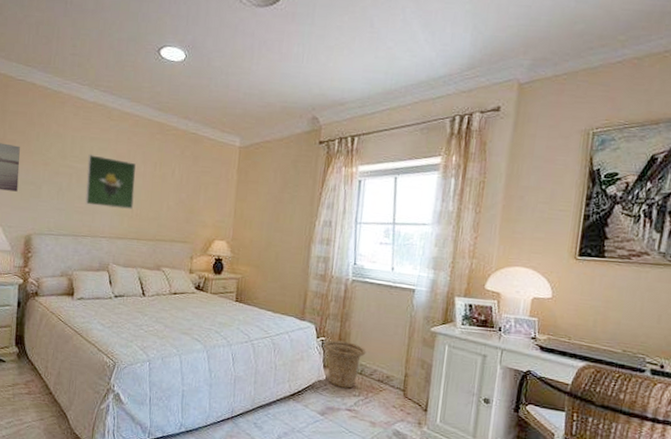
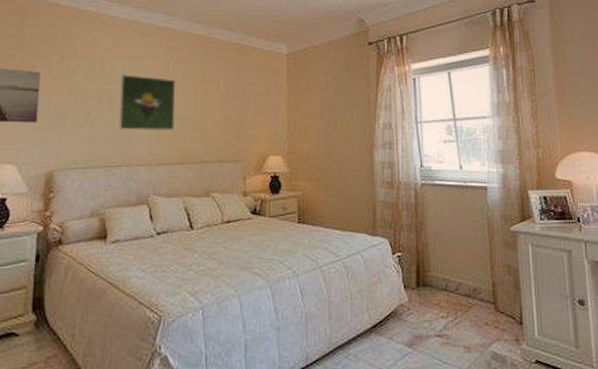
basket: present [324,340,367,389] -> none [401,254,448,311]

